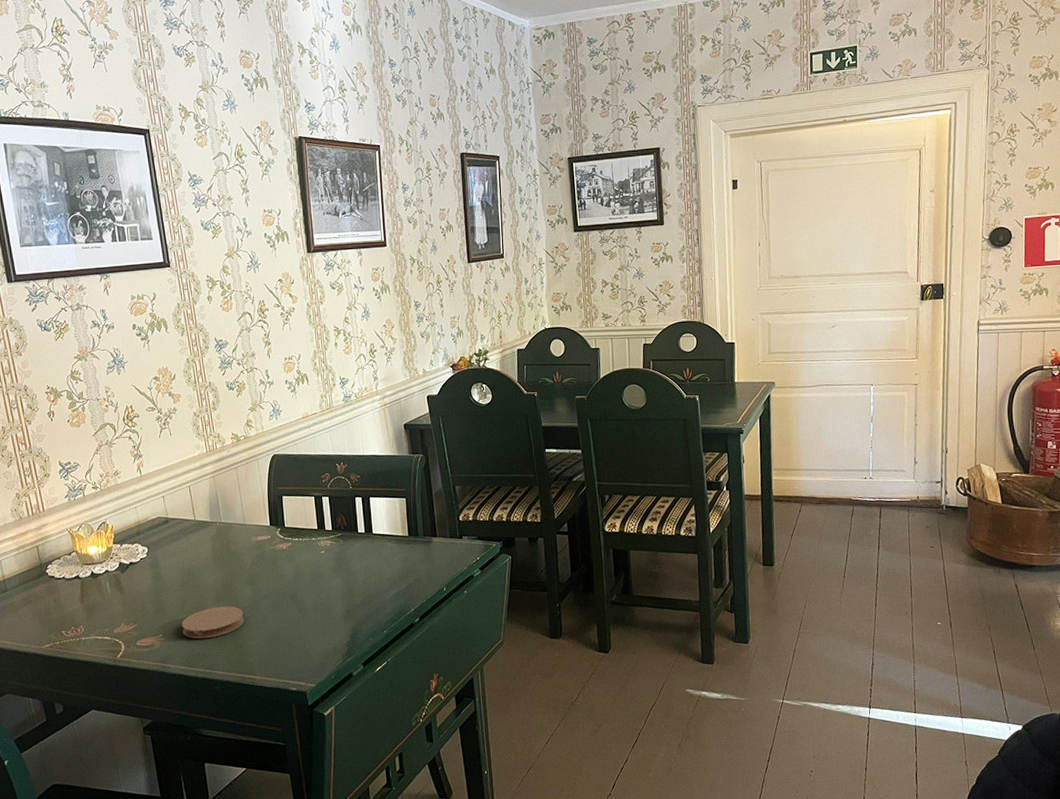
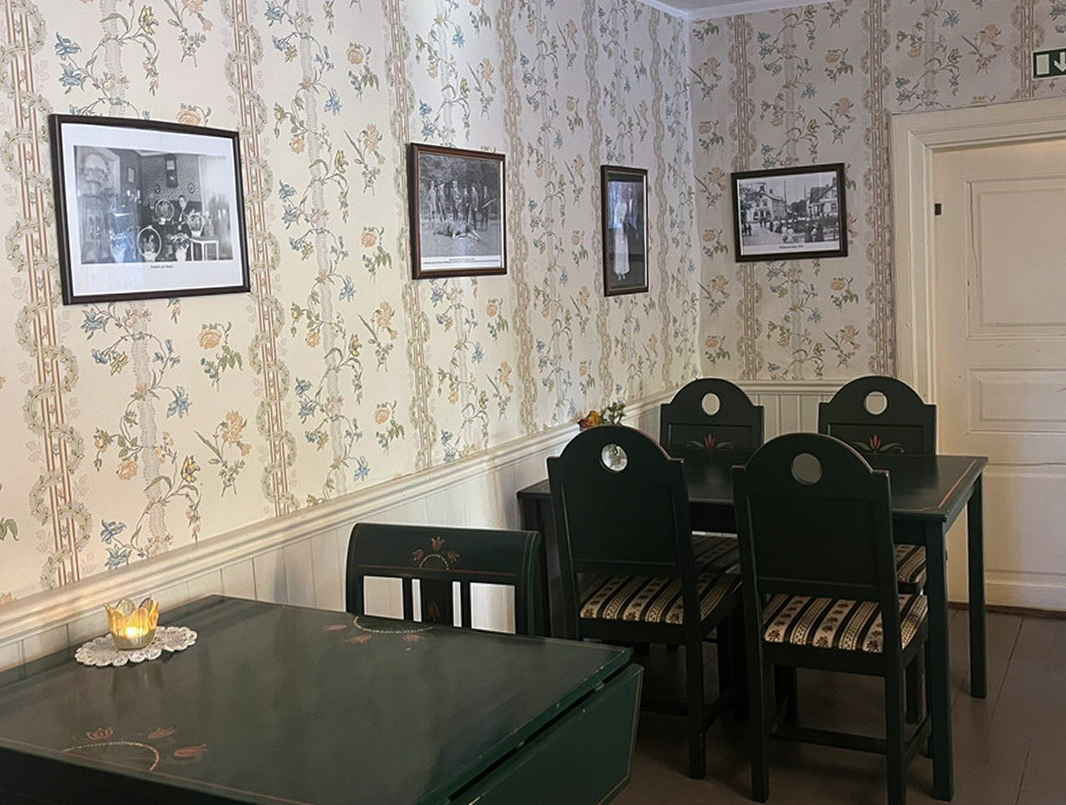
coaster: present [181,606,244,639] -> none [230,712,306,752]

